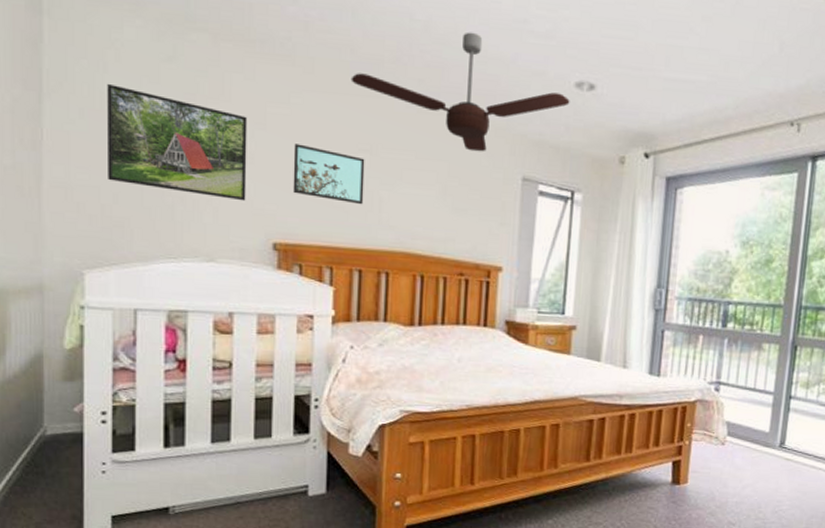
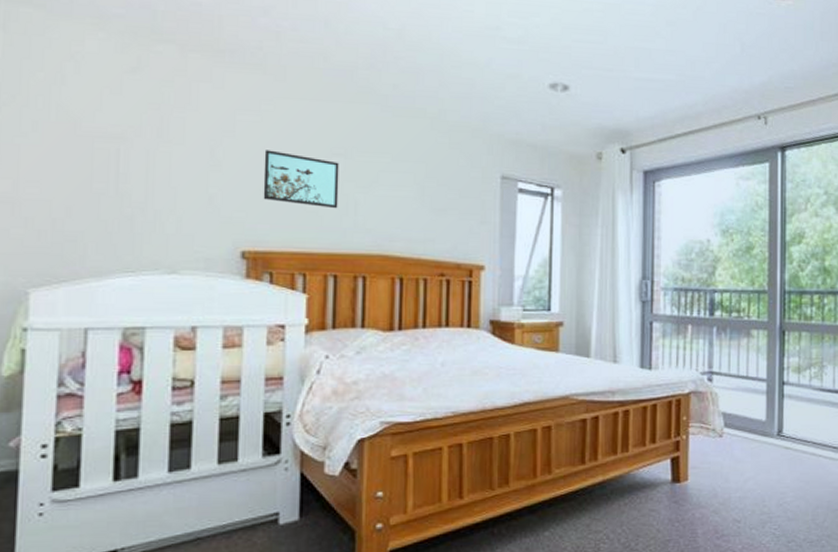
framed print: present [107,83,248,201] -> none [61,95,215,210]
ceiling fan: present [351,32,570,152] -> none [324,39,545,153]

